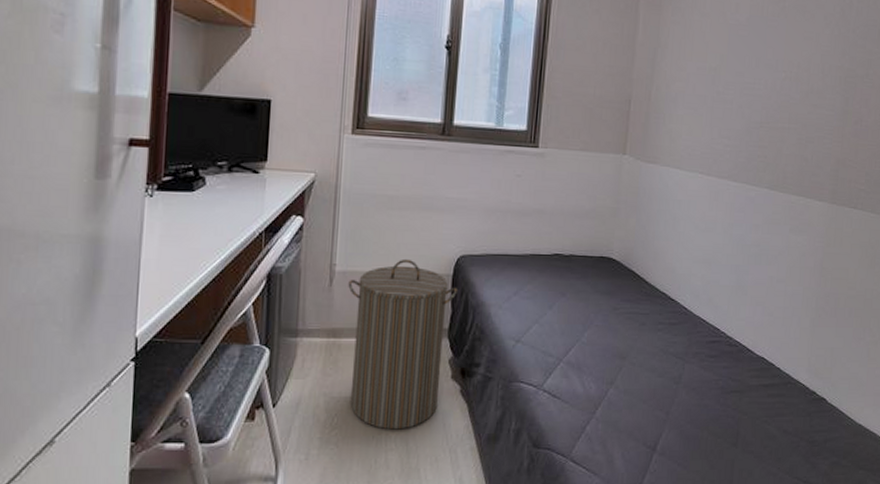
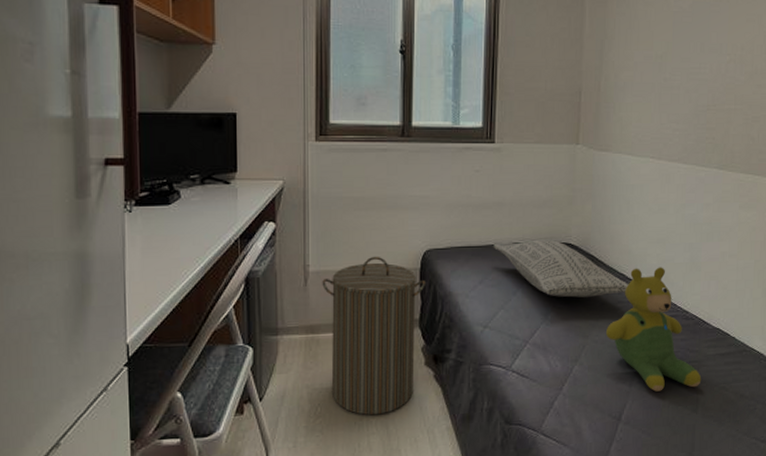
pillow: none [531,251,671,316] -> present [493,239,629,298]
teddy bear: none [644,288,743,422] -> present [605,267,702,392]

